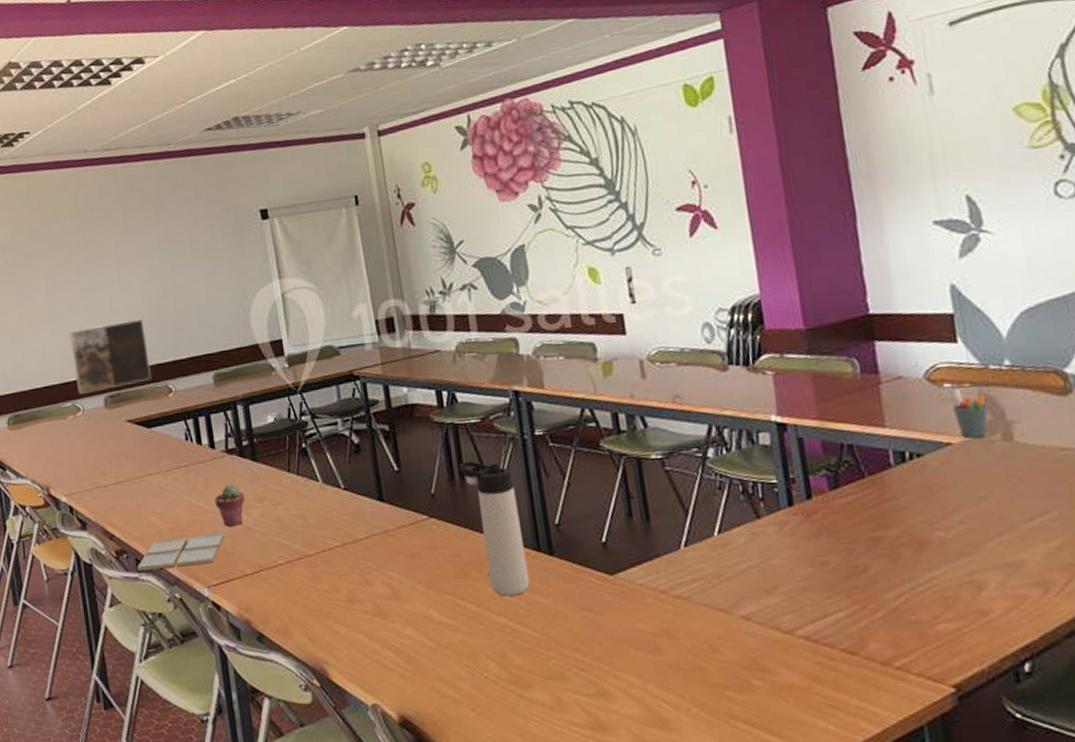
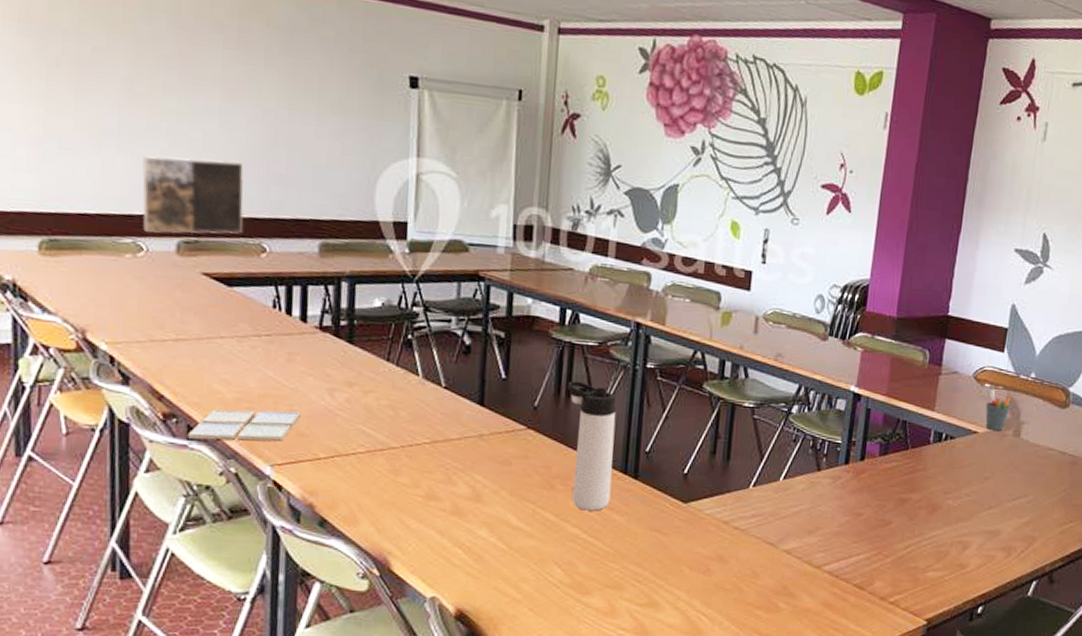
potted succulent: present [214,485,245,527] -> none [296,363,333,407]

